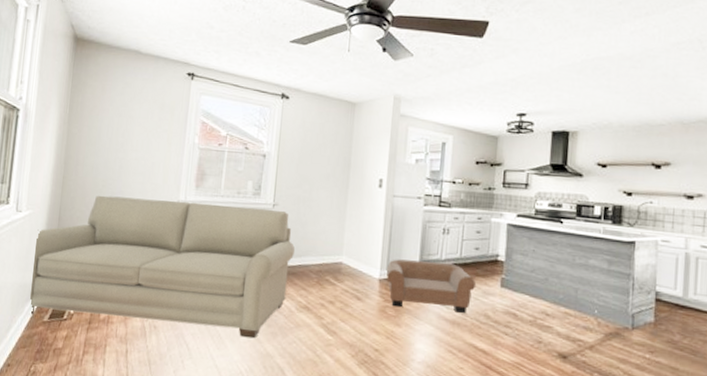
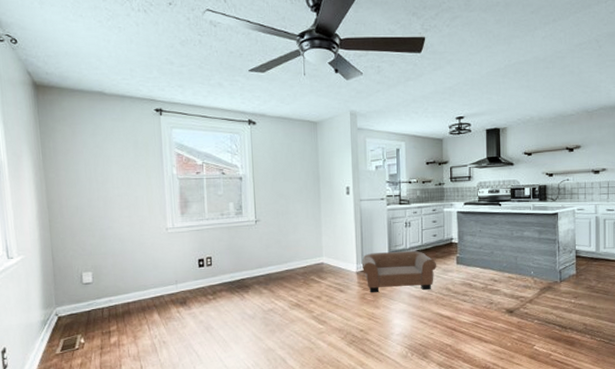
sofa: present [30,195,295,337] -> none [33,225,280,349]

